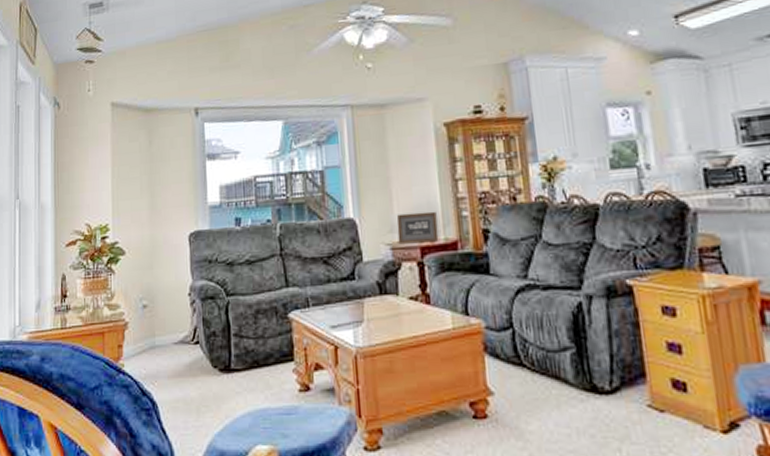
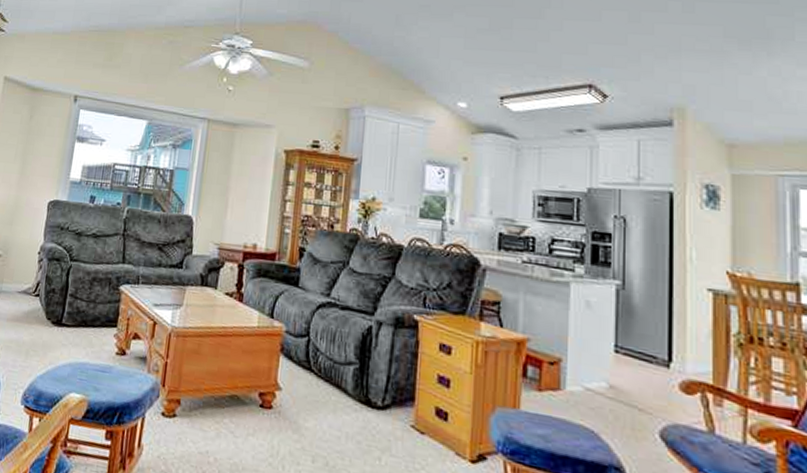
picture frame: present [396,211,439,245] -> none [225,220,263,251]

